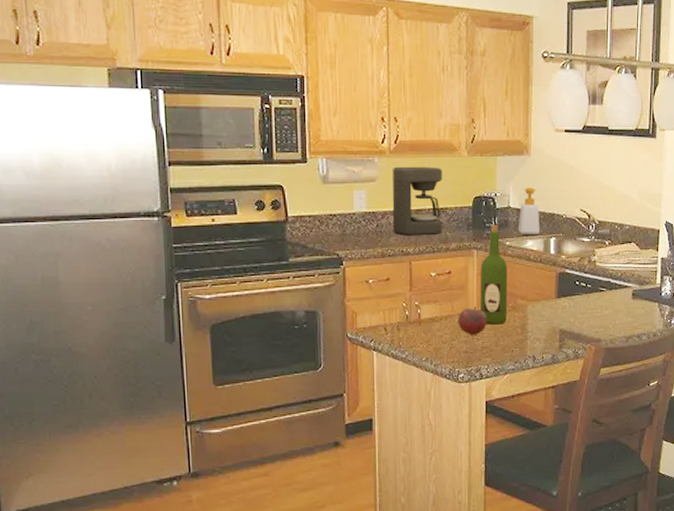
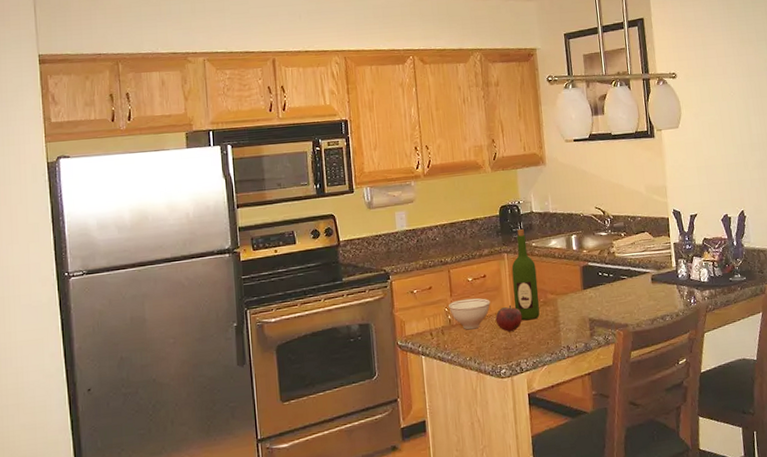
coffee maker: present [392,166,443,236] -> none [427,184,475,248]
bowl: none [406,295,454,329] -> present [448,298,491,330]
soap bottle: present [518,187,541,234] -> none [541,193,562,235]

